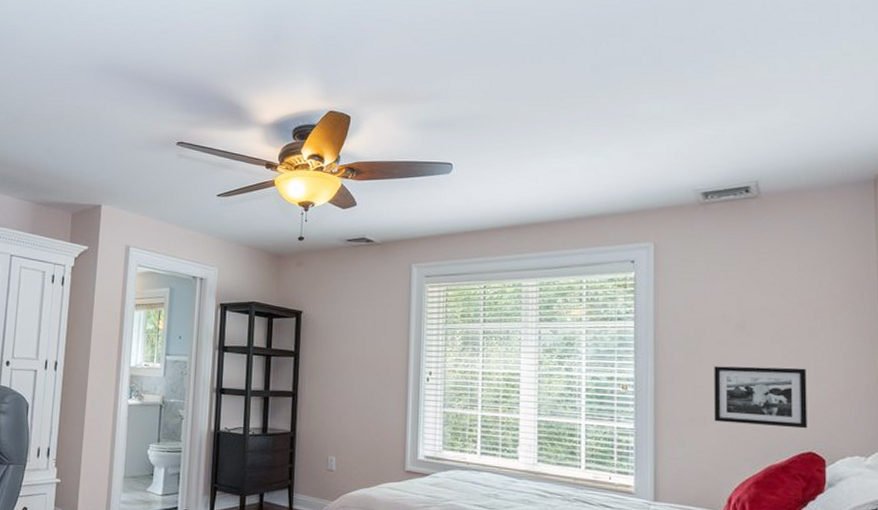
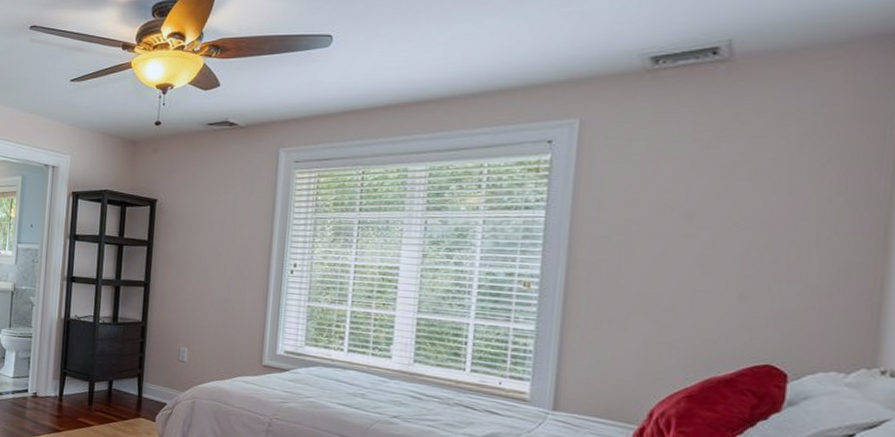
picture frame: present [714,366,808,429] -> none [640,262,774,338]

